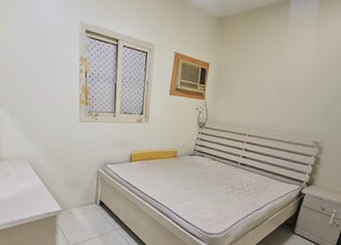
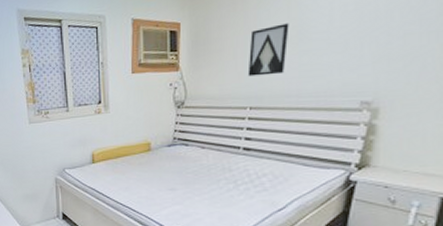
wall art: none [249,79,280,115] -> present [247,23,289,77]

